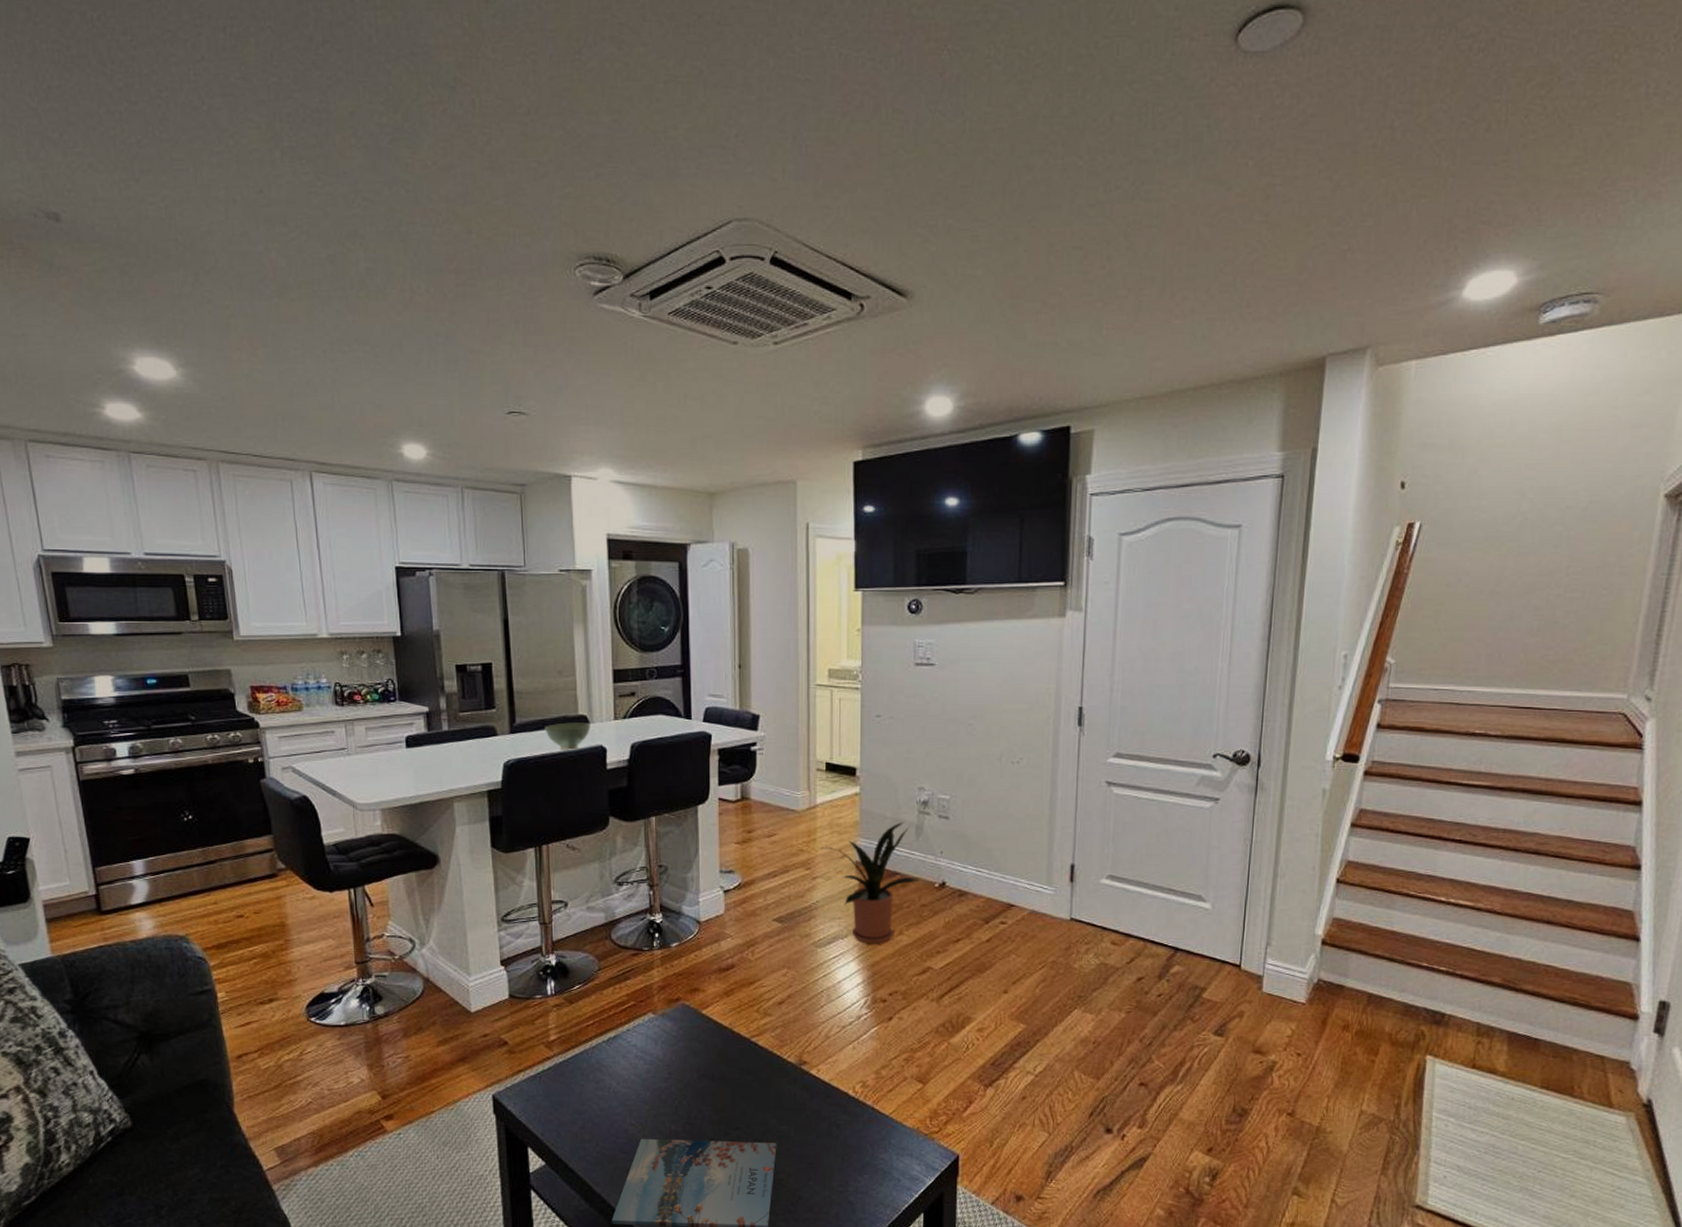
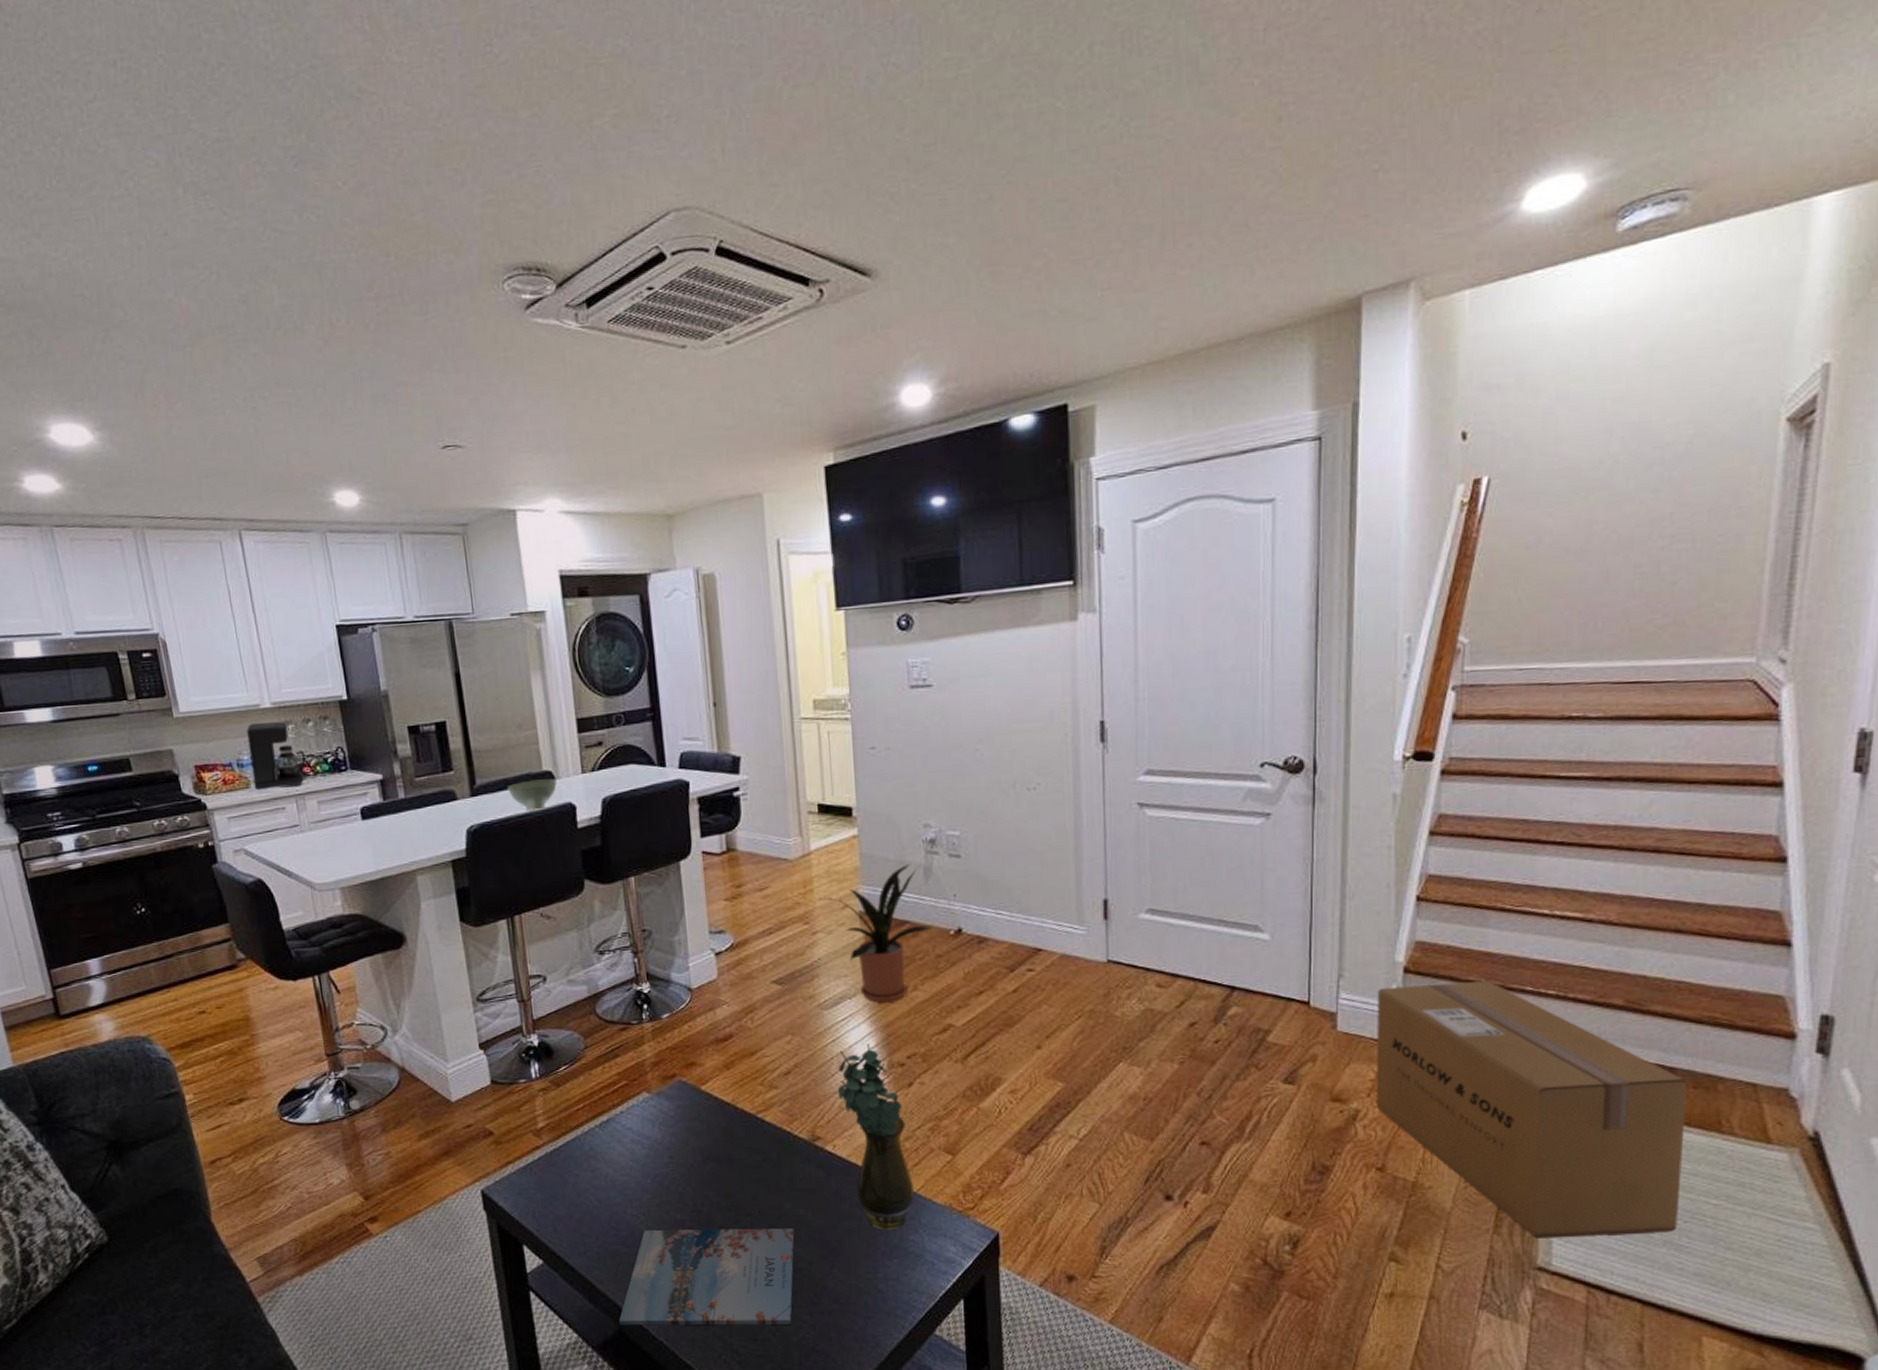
coffee maker: none [303,650,357,713] -> present [247,721,306,789]
vase: none [825,980,887,1149] -> present [837,1044,915,1231]
box: none [1291,955,1549,1181] -> present [1377,981,1688,1239]

